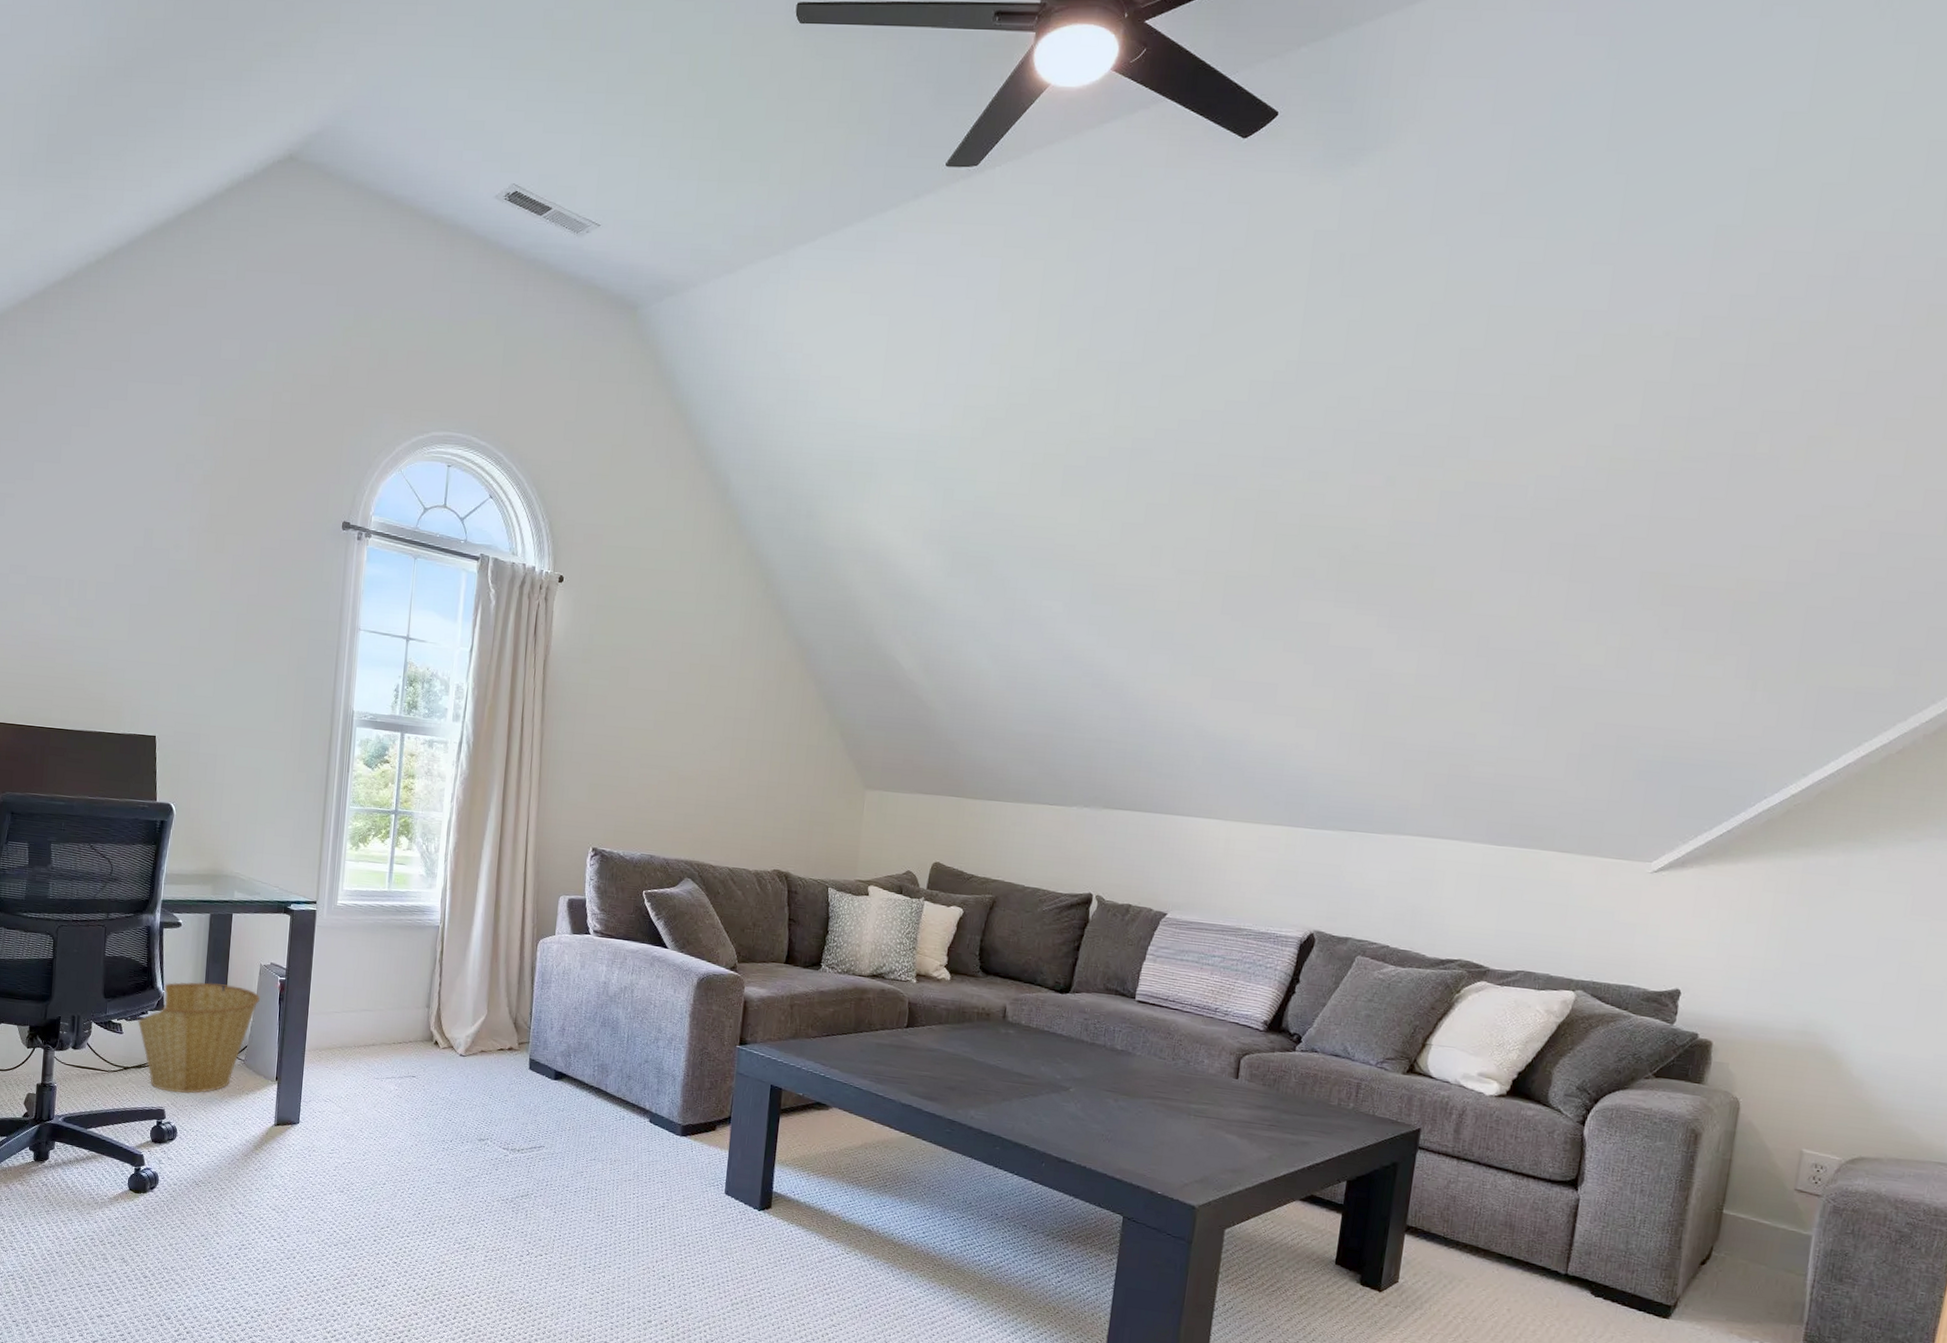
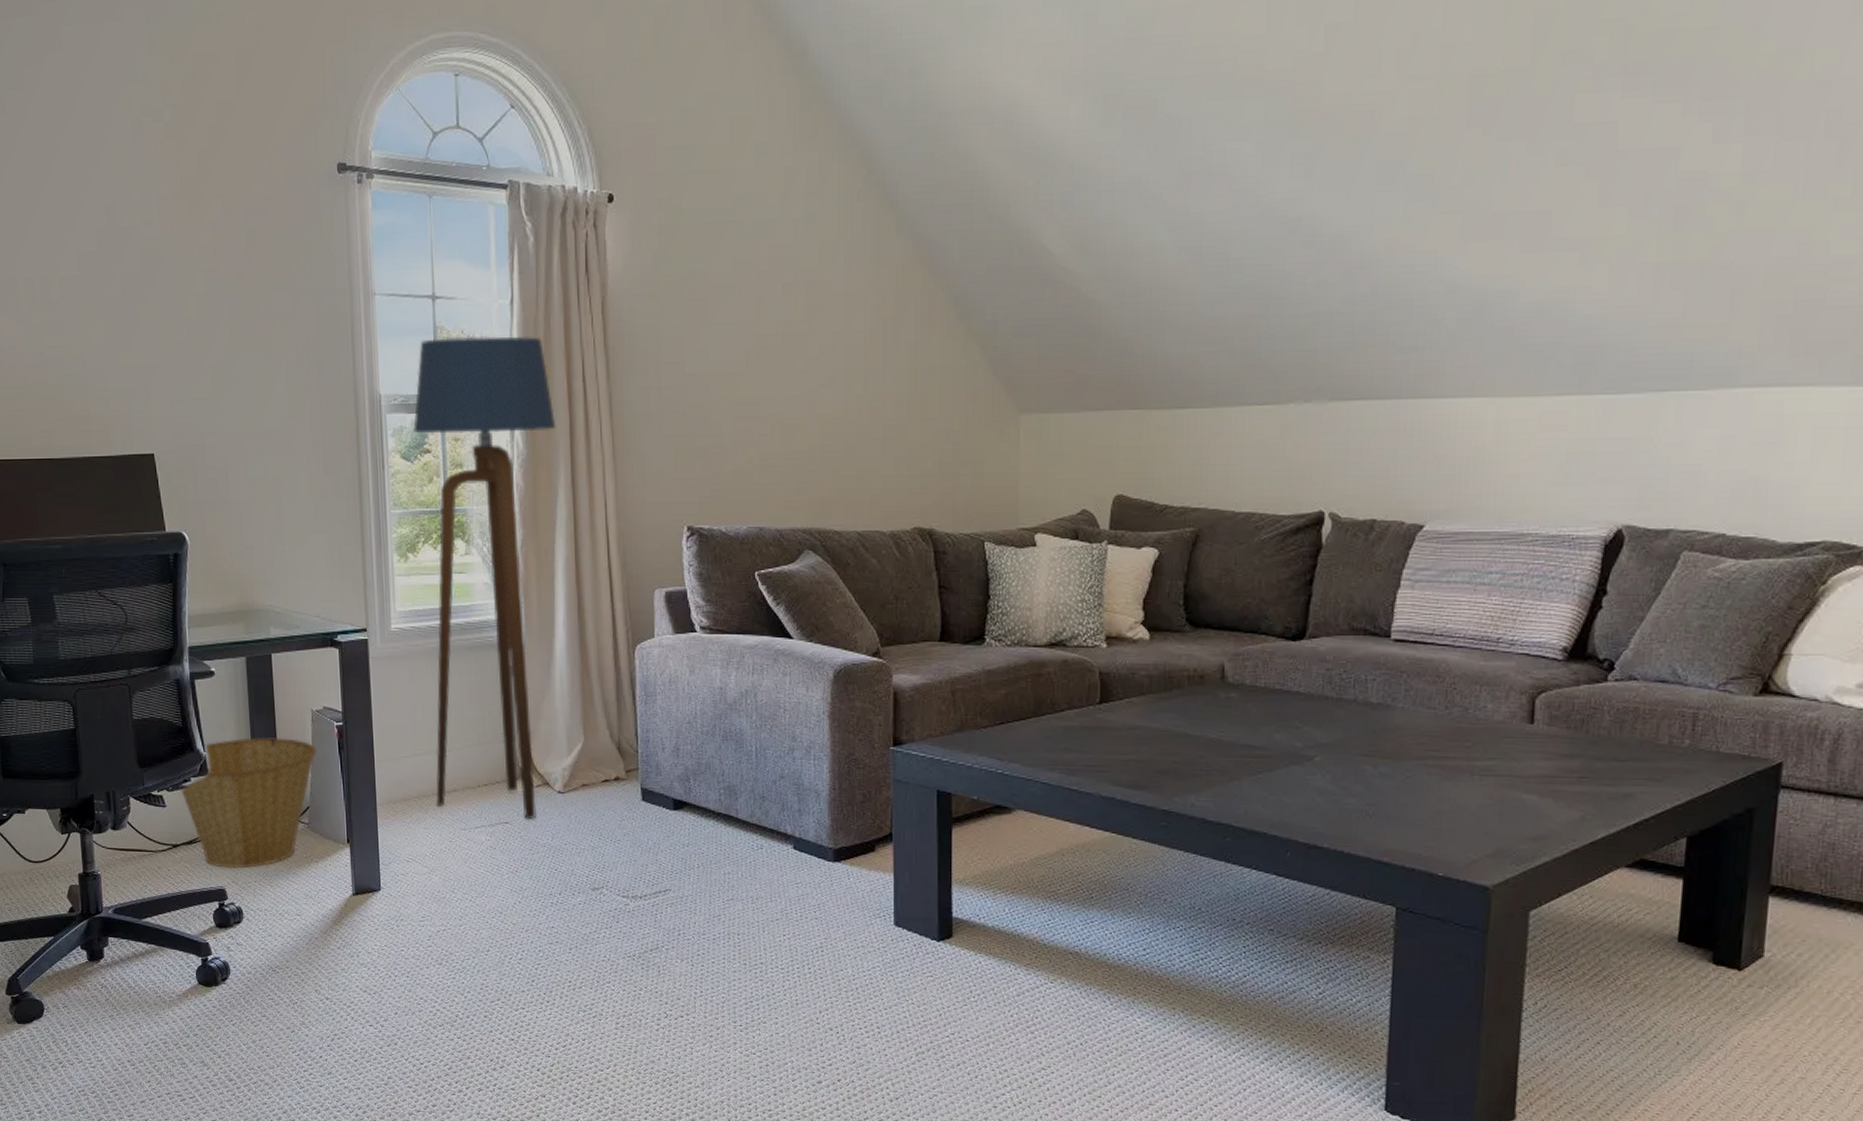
floor lamp: none [355,671,495,1076] -> present [413,336,557,820]

